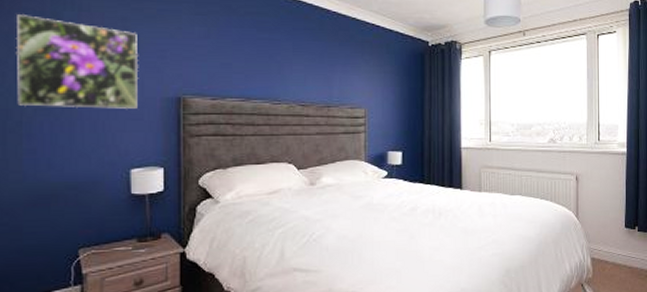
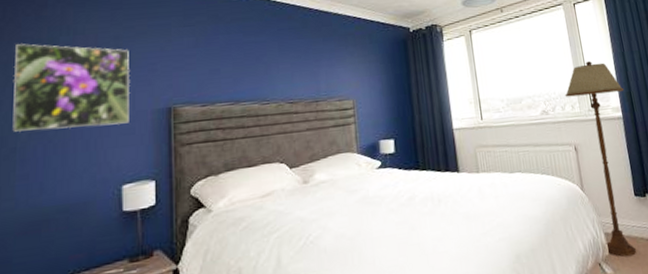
floor lamp: none [574,95,632,281] -> present [565,61,636,257]

